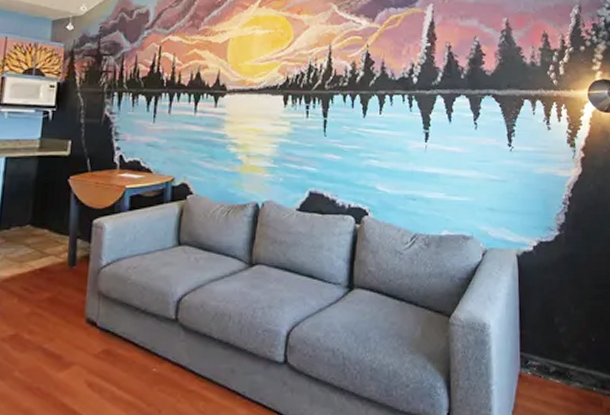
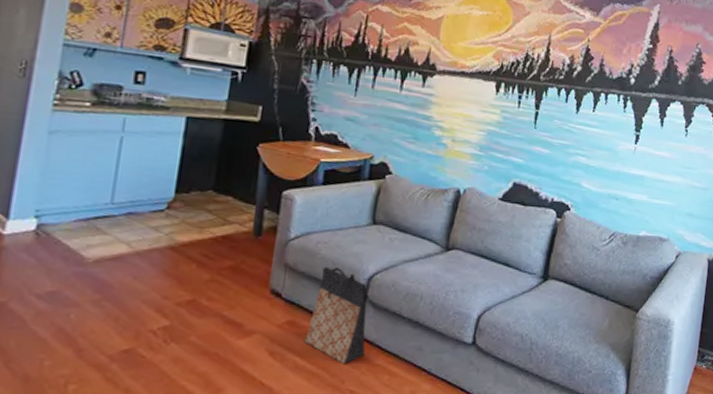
bag: none [120,291,179,393] -> present [304,266,368,365]

